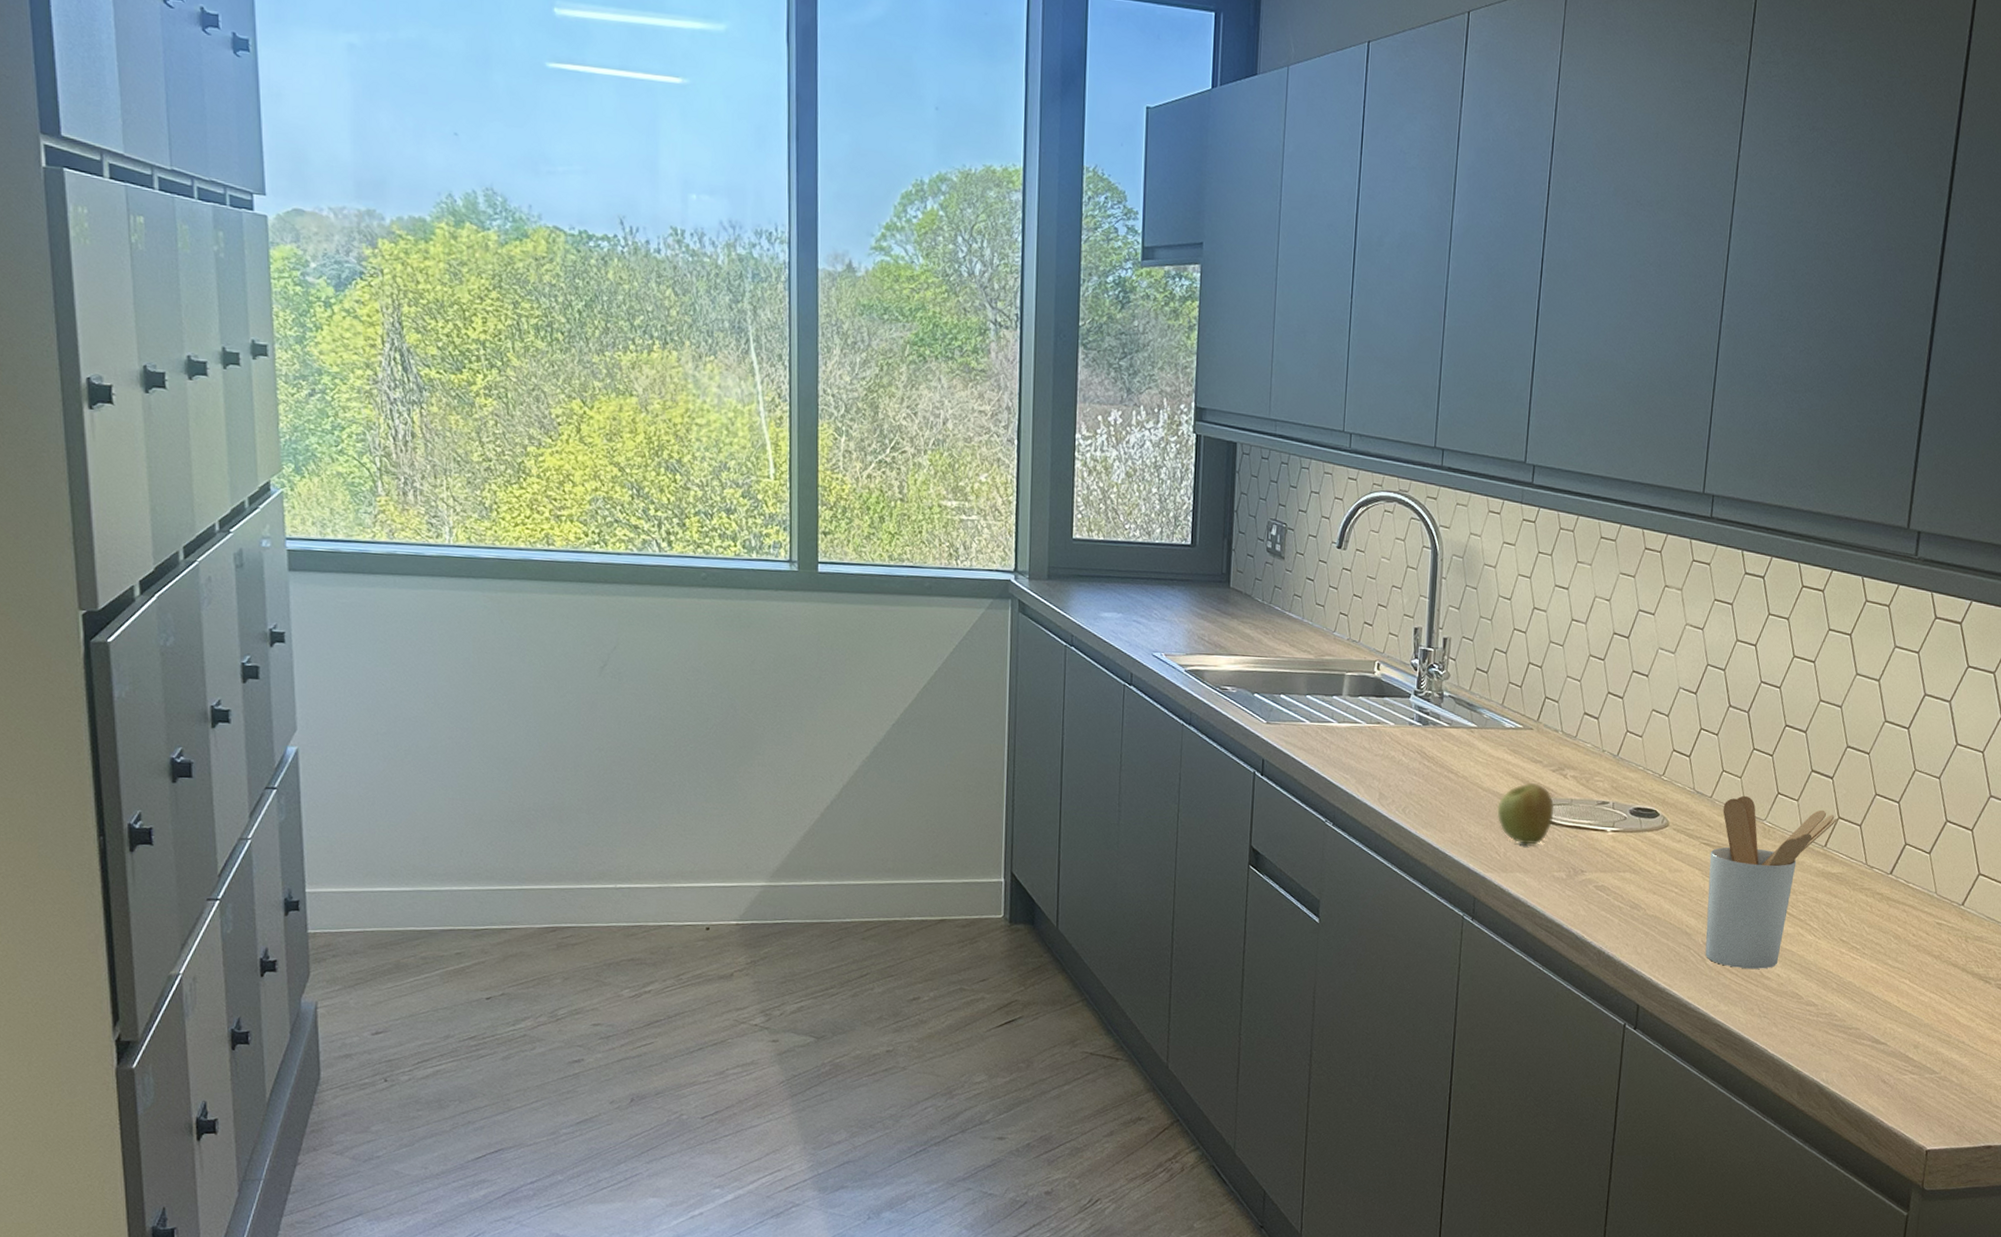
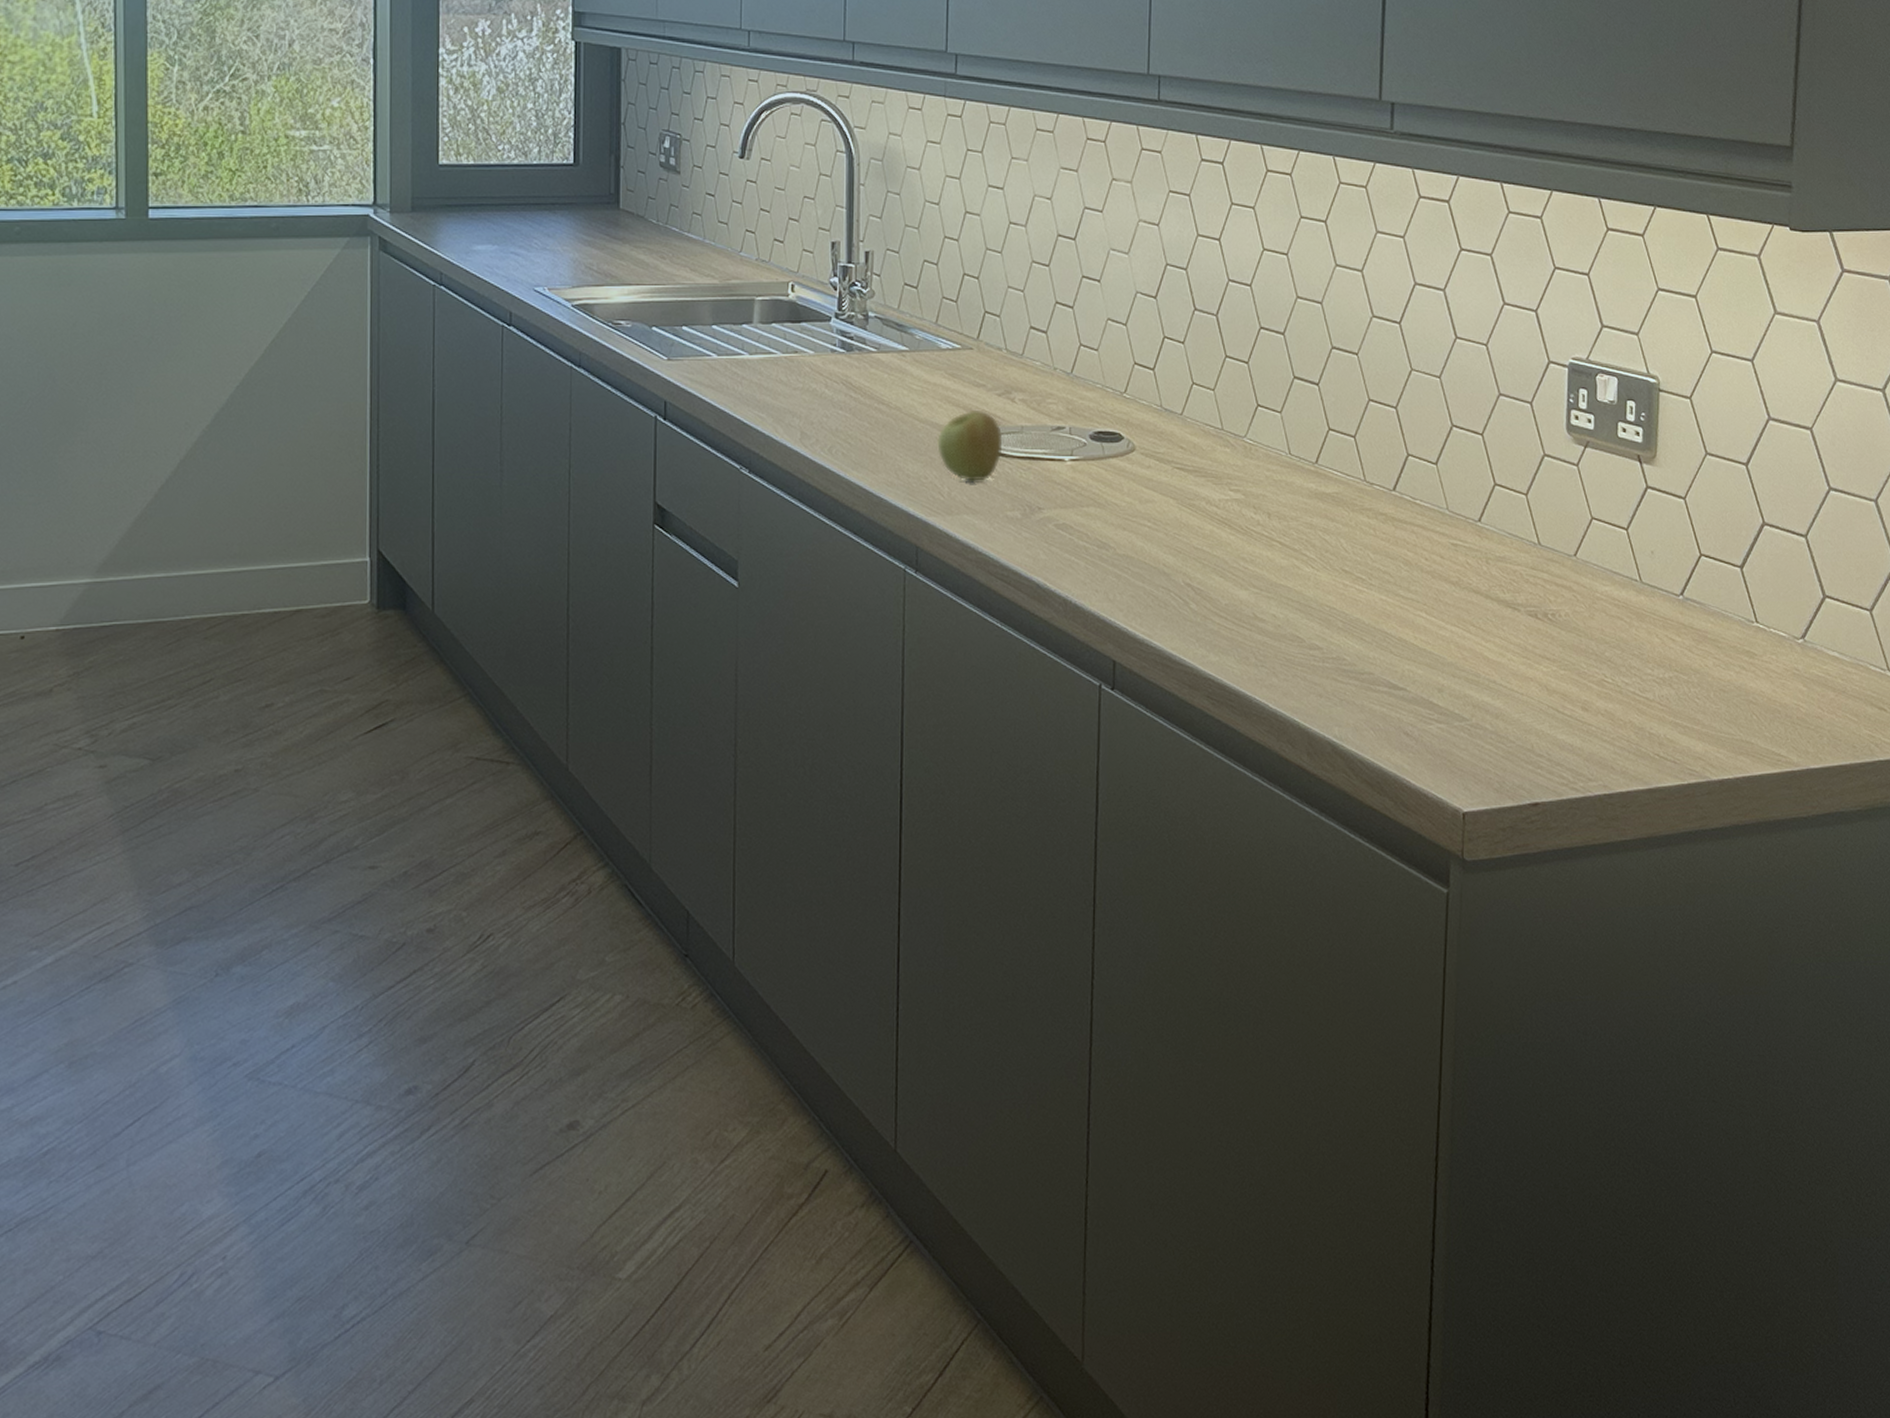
utensil holder: present [1705,795,1837,969] -> none [1185,410,1327,610]

